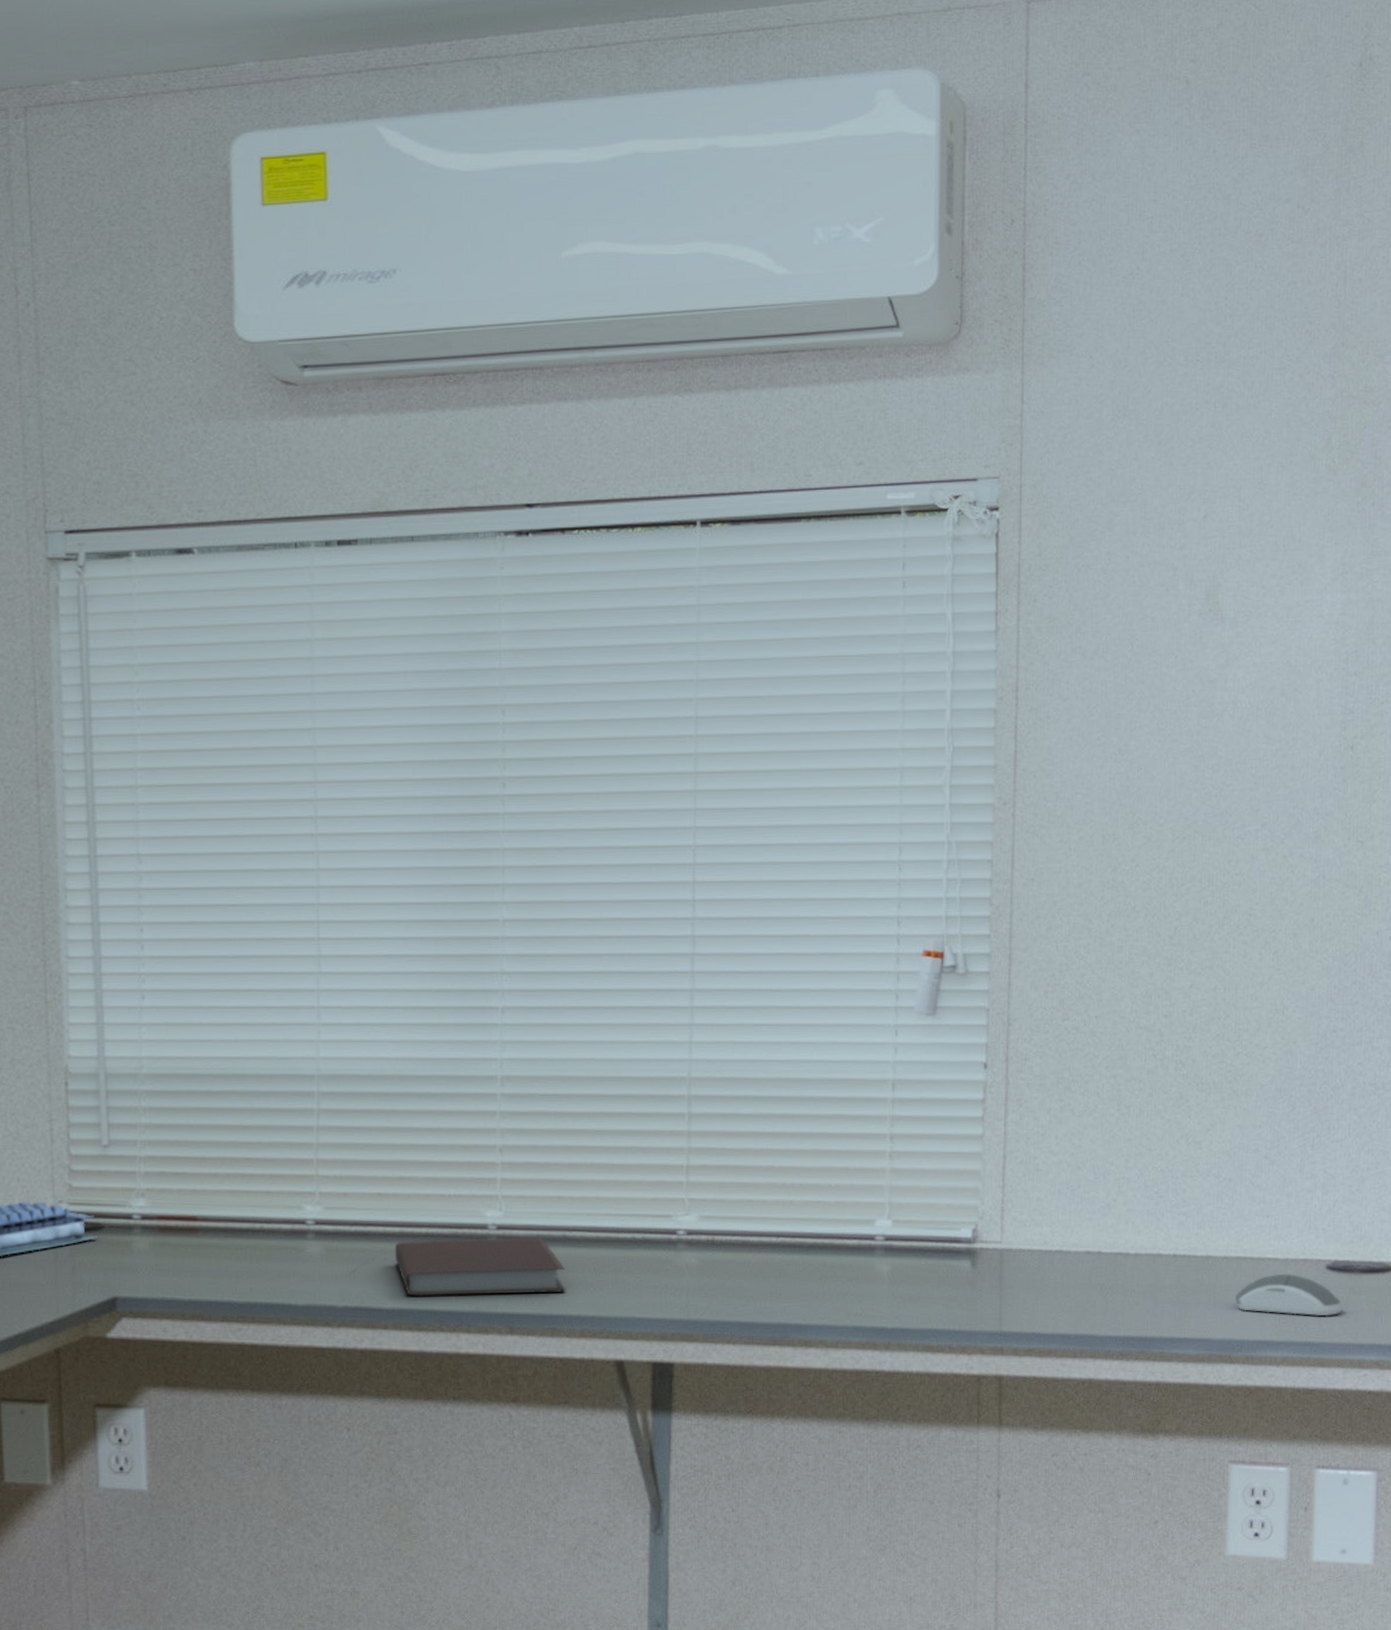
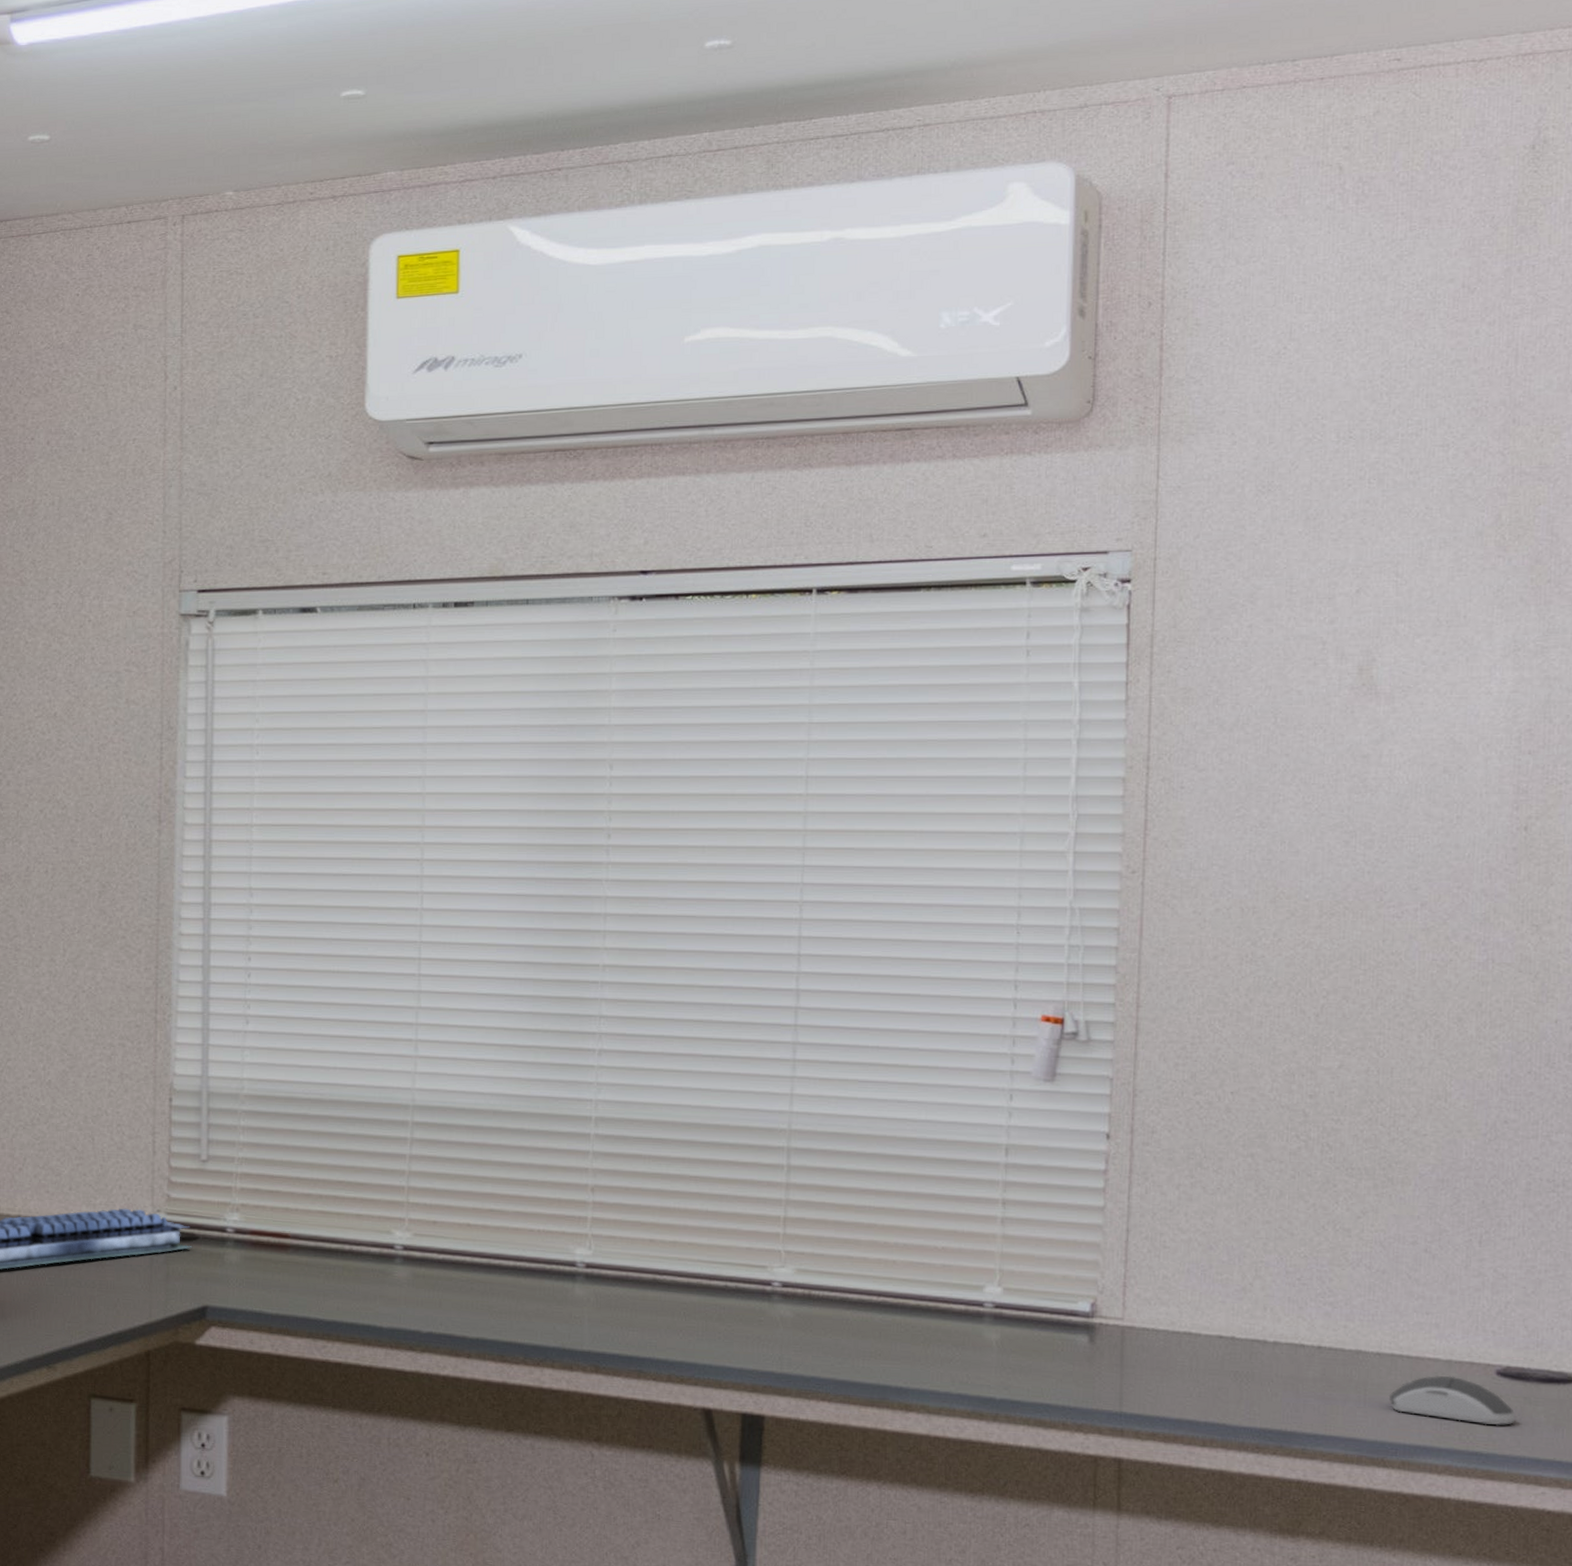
notebook: present [394,1237,565,1296] -> none [481,1272,654,1336]

